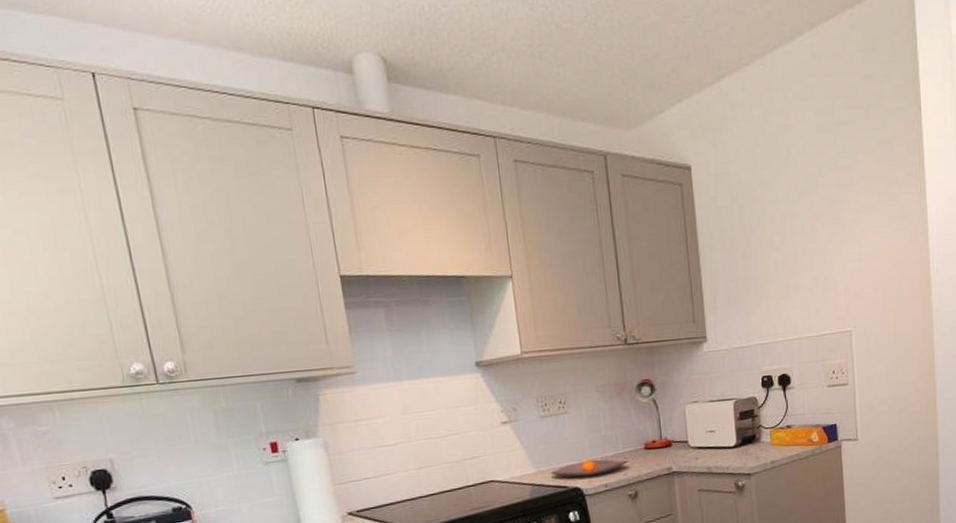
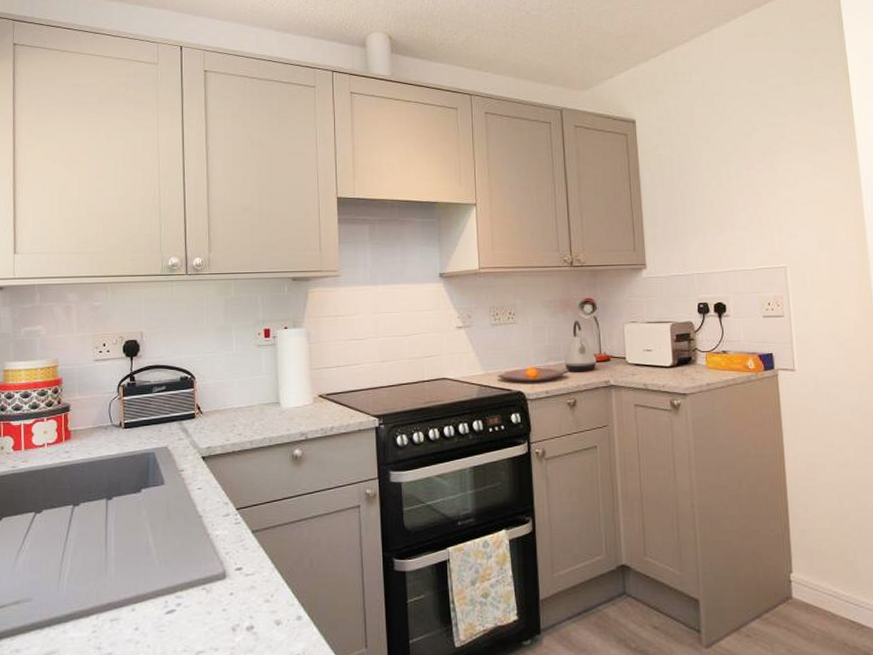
kettle: none [622,405,658,462] -> present [564,320,597,372]

